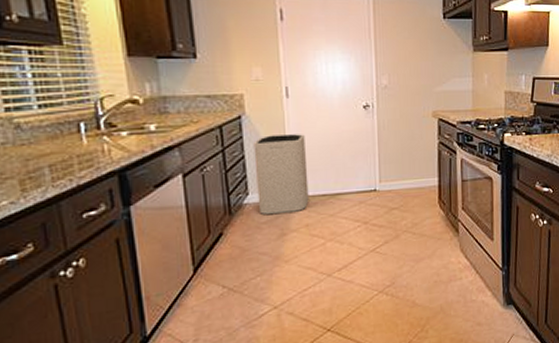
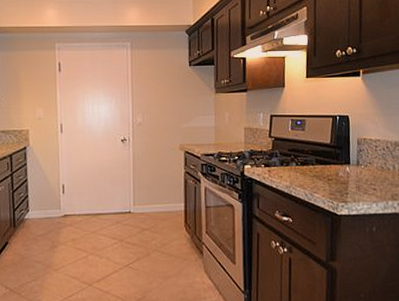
trash can: present [253,134,309,215] -> none [34,162,76,229]

